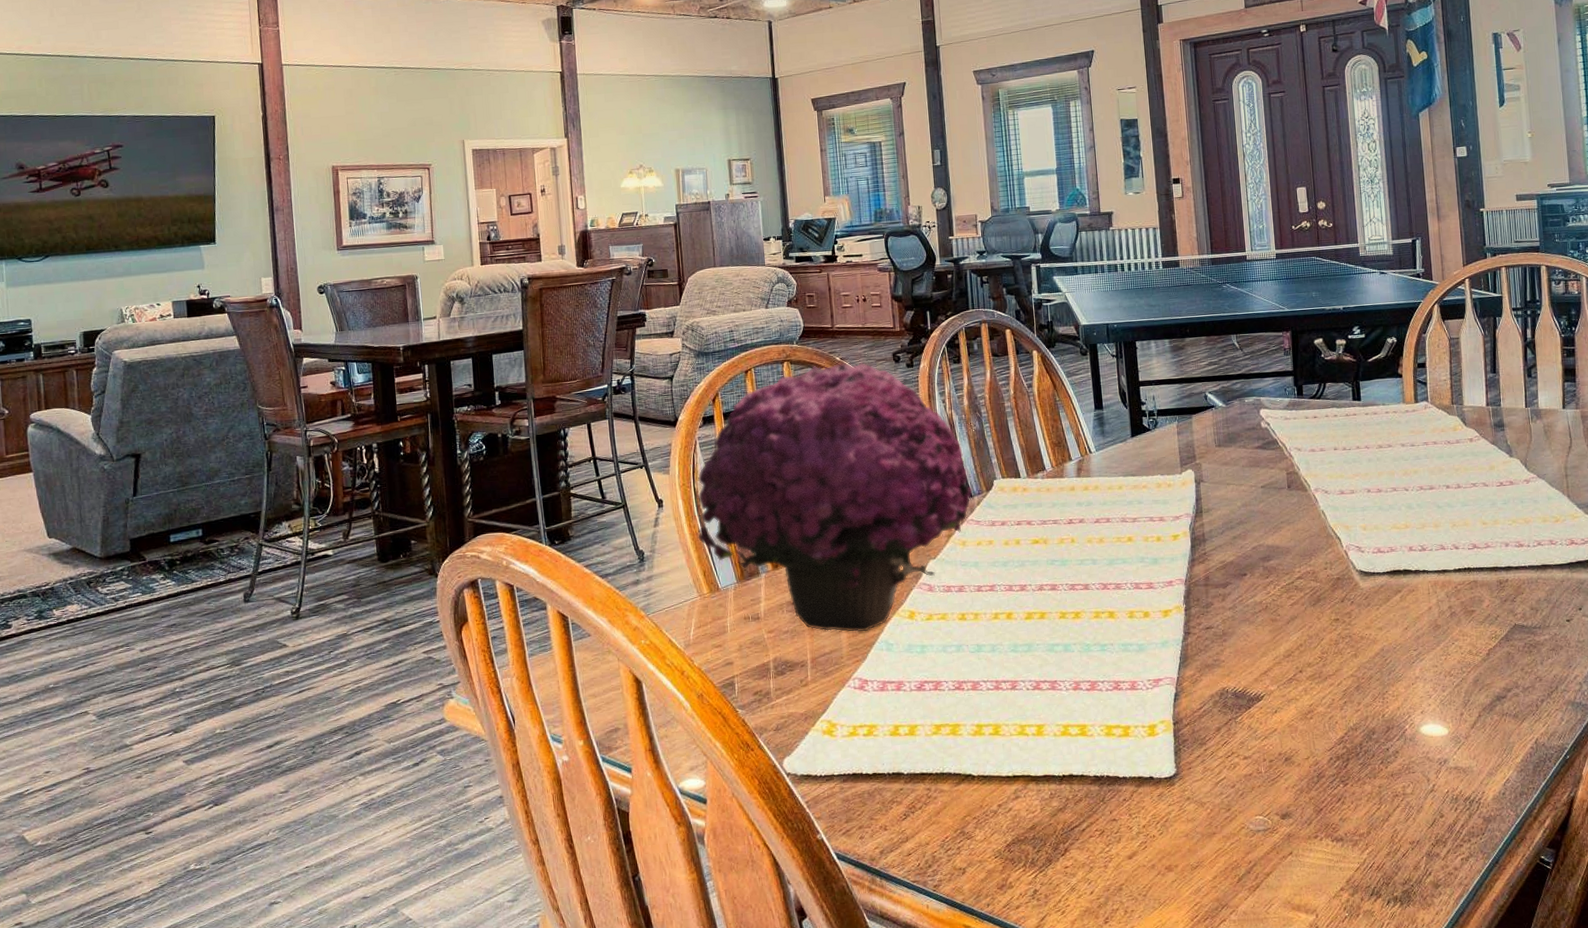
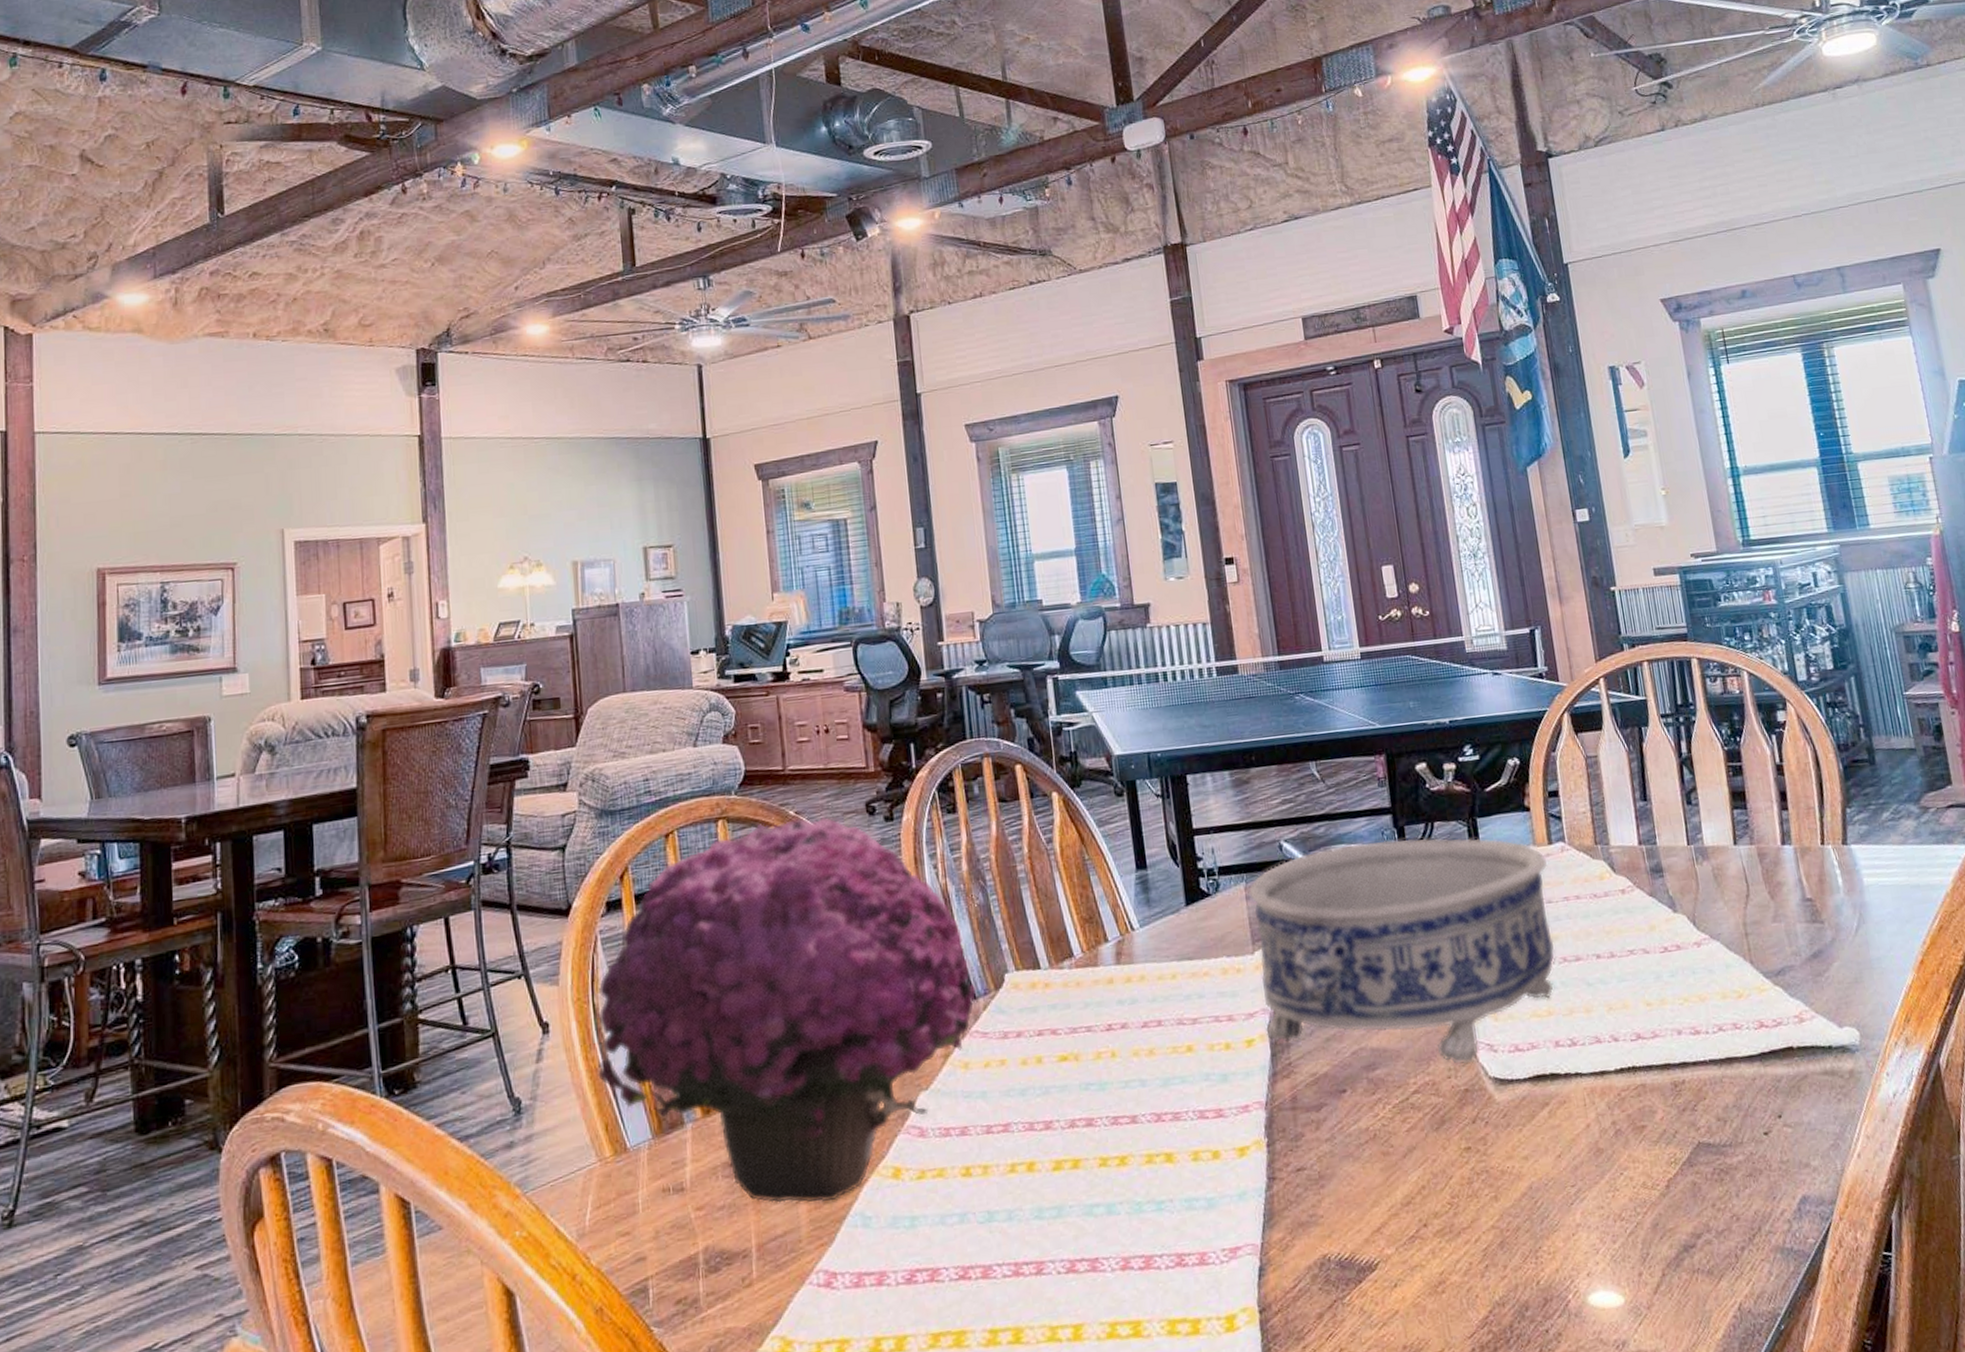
decorative bowl: none [1179,394,1414,560] -> present [1248,838,1555,1065]

